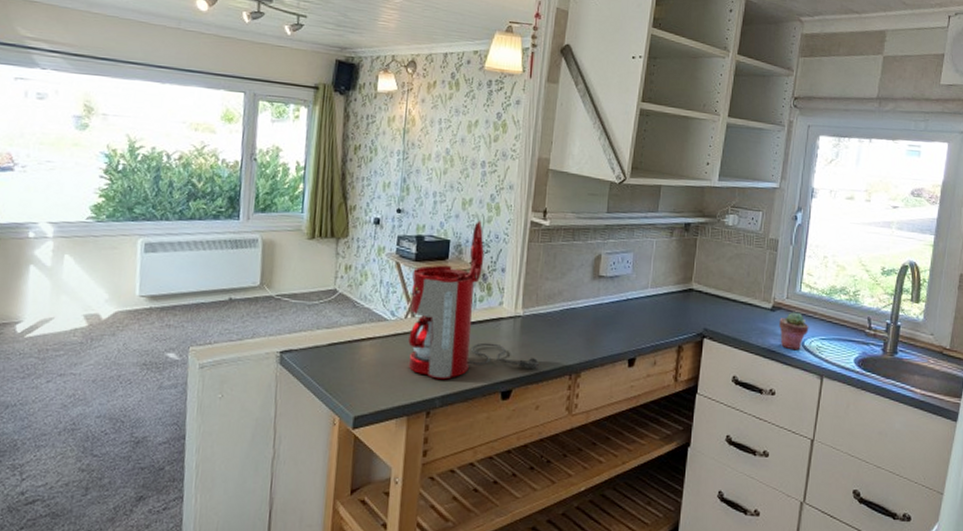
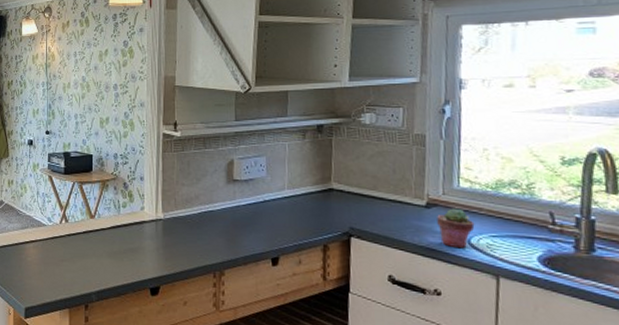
coffee maker: present [408,221,539,380] -> none [63,136,183,277]

